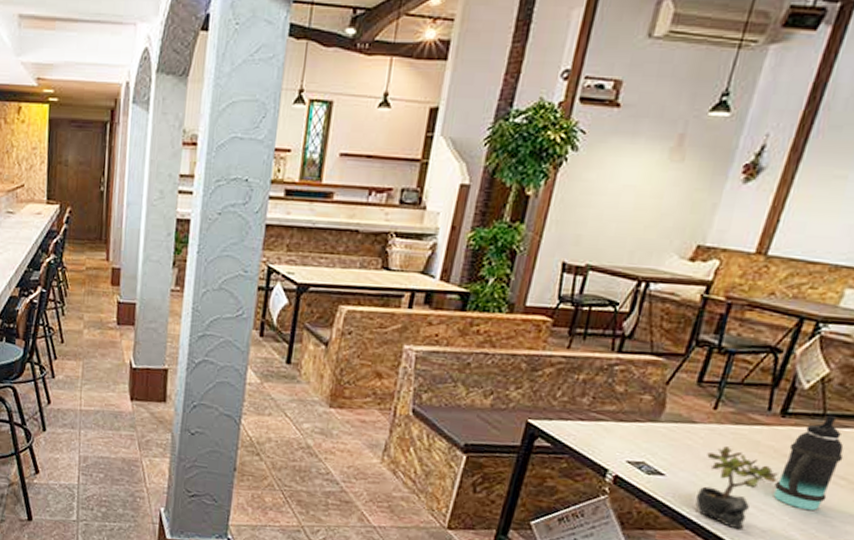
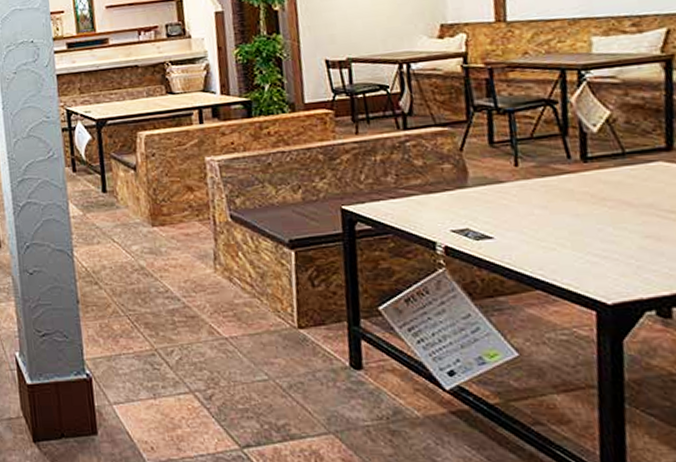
succulent plant: present [695,446,778,530] -> none [526,200,608,282]
bottle: present [773,414,844,511] -> none [603,152,665,250]

